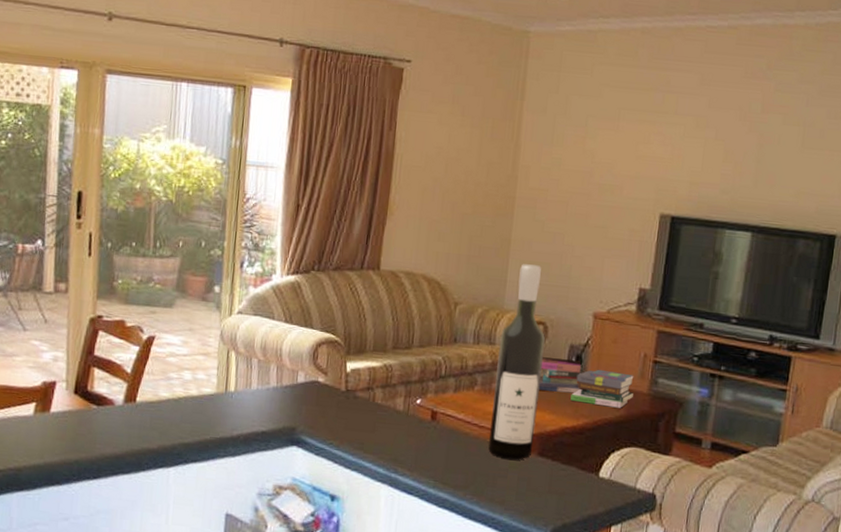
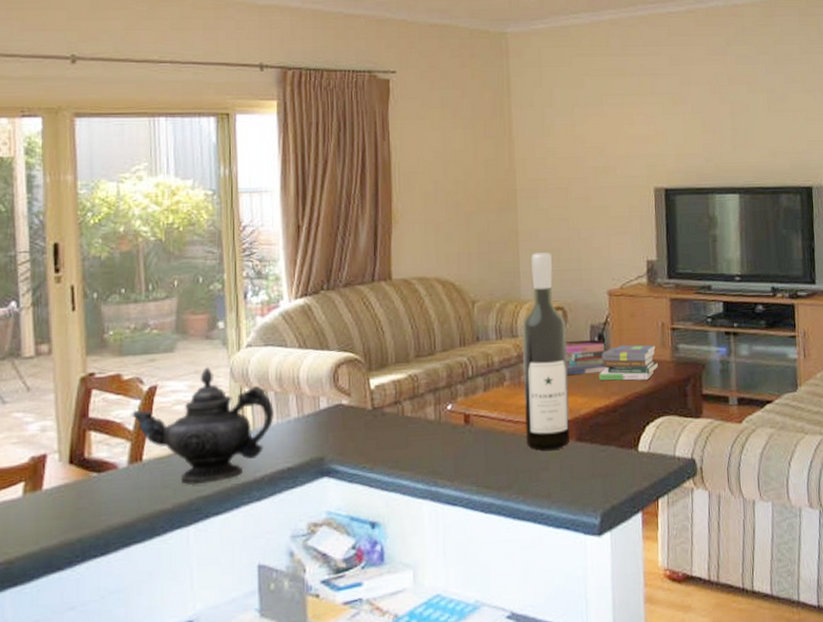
teapot: none [130,326,256,433] -> present [132,367,274,485]

